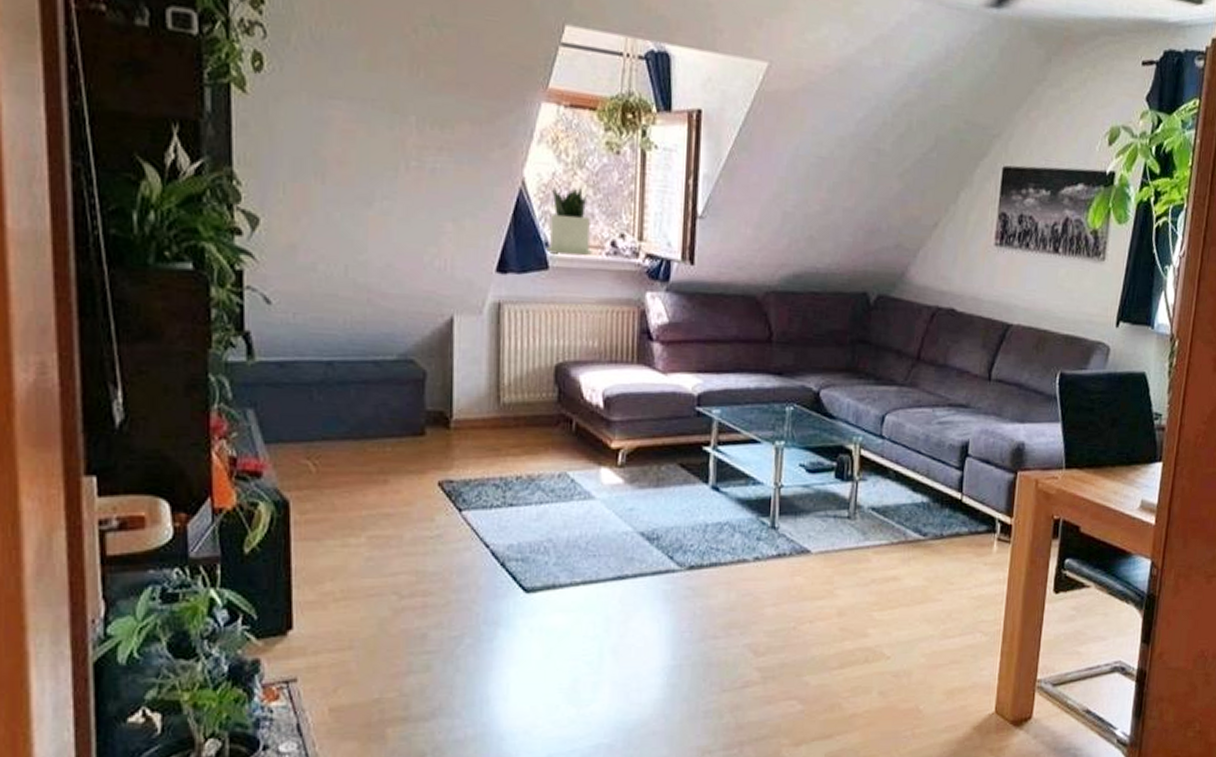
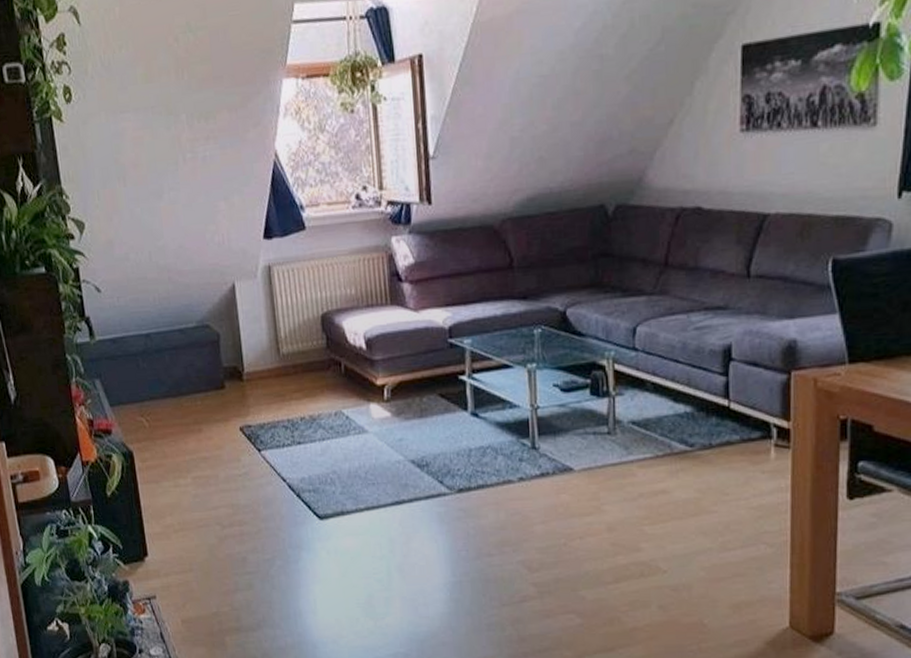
planter: present [545,186,594,256] -> none [300,151,342,215]

